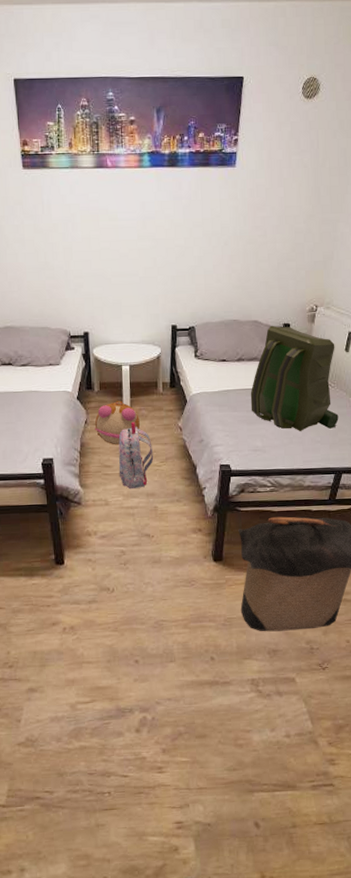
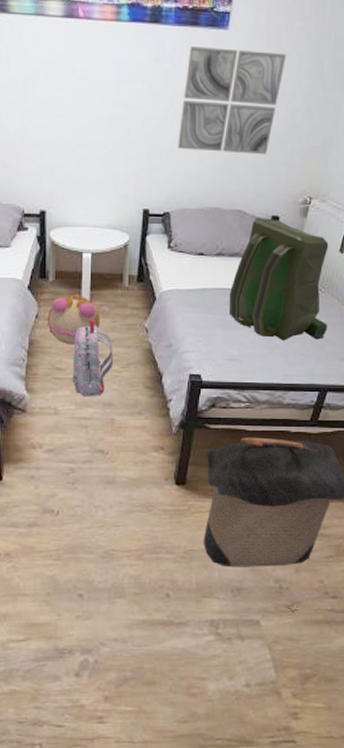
wall art: none [198,183,287,272] -> present [178,46,286,155]

